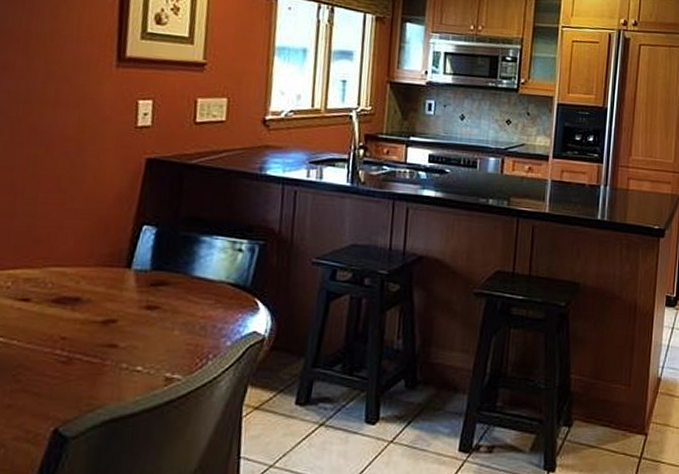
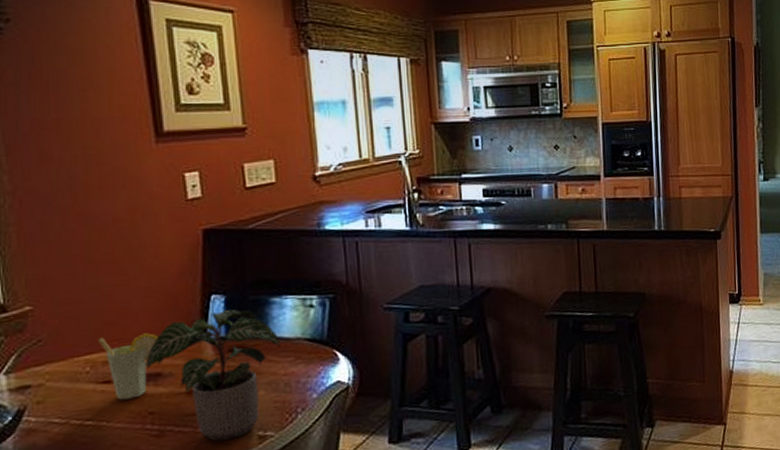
cup: none [24,253,84,321] -> present [98,333,158,400]
potted plant: none [66,241,203,377] -> present [145,309,281,442]

